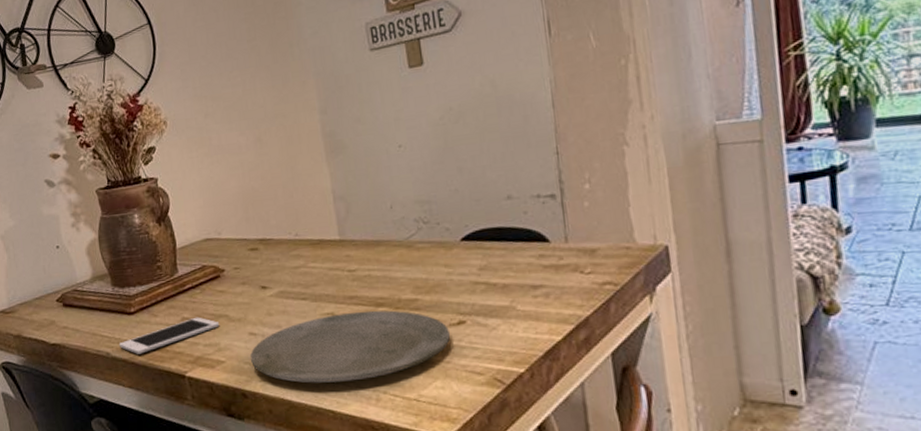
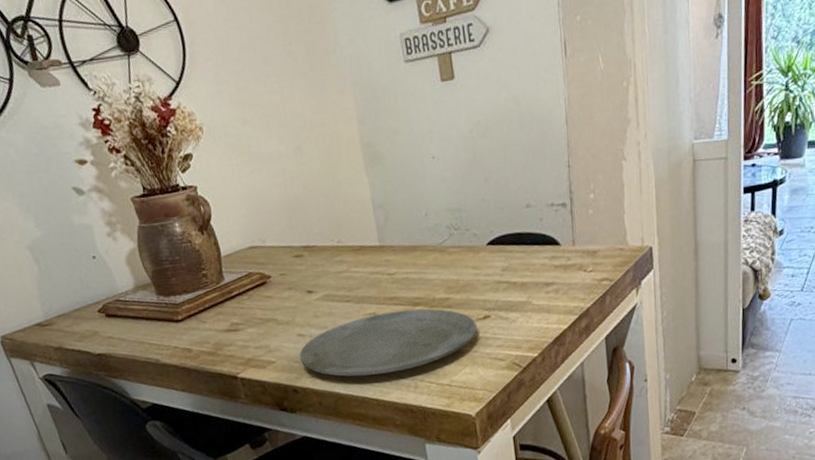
cell phone: present [118,317,220,354] -> none [168,321,269,360]

